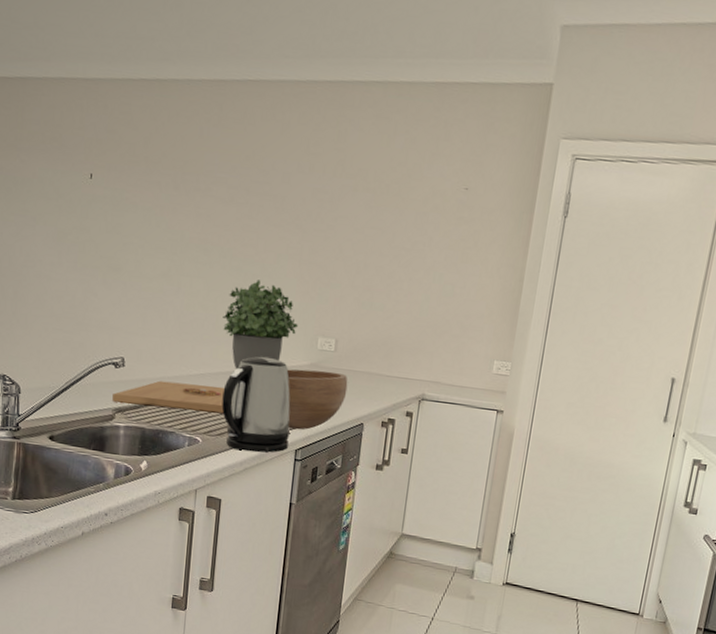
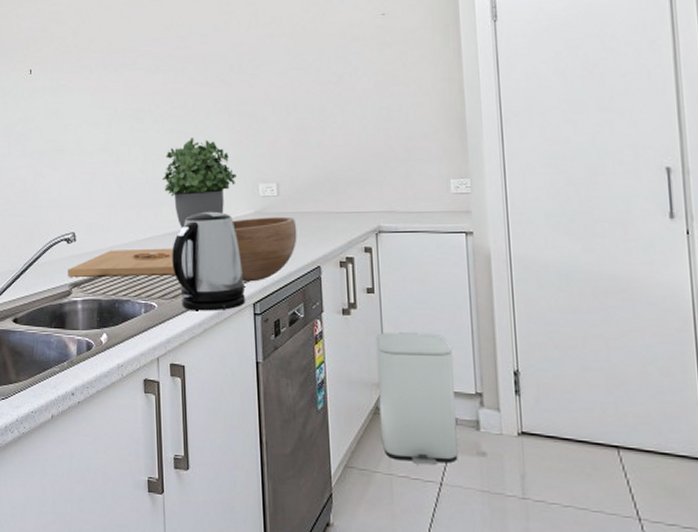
pedal bin: none [390,489,466,604] -> present [375,331,458,466]

